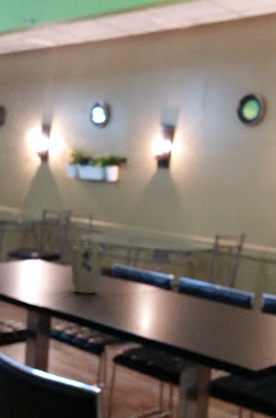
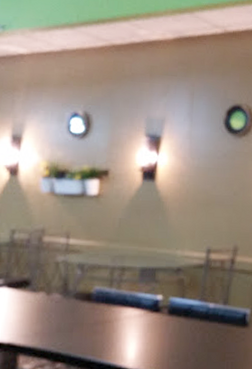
plant pot: present [71,245,104,295] -> none [43,268,82,324]

